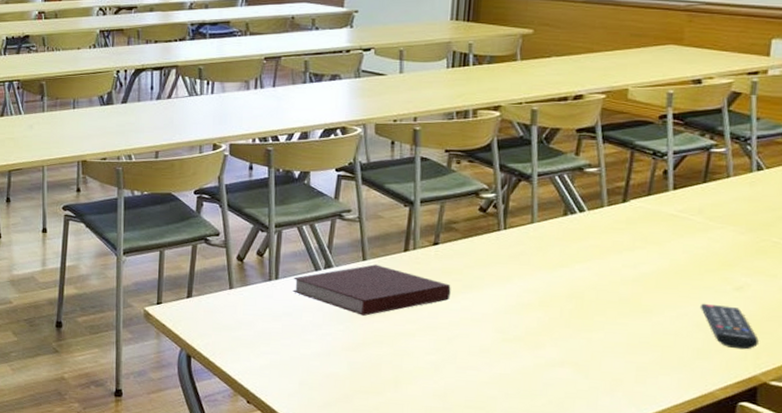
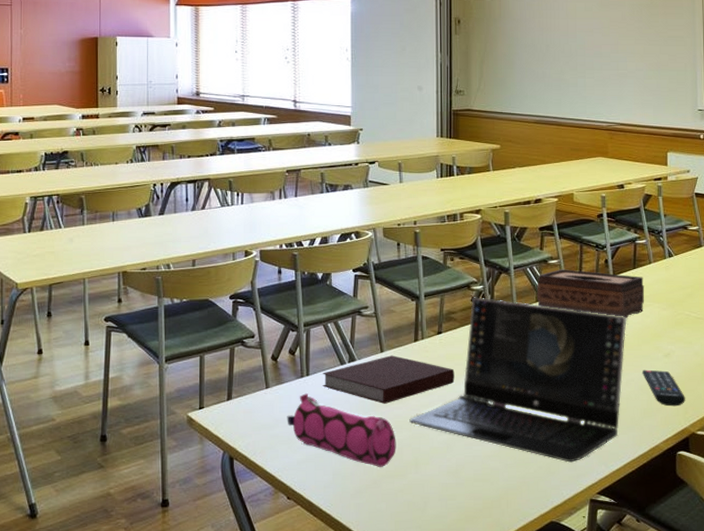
pencil case: none [250,297,375,382] -> present [287,393,396,467]
laptop: none [391,206,686,400] -> present [409,297,627,463]
tissue box: none [565,179,717,241] -> present [537,269,645,318]

